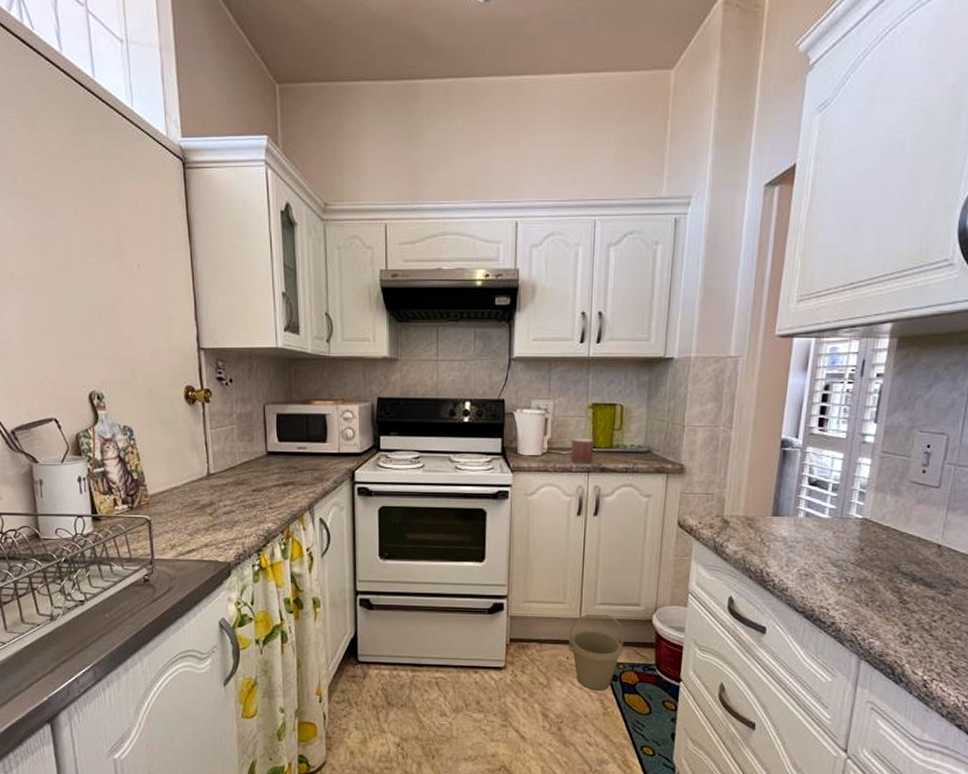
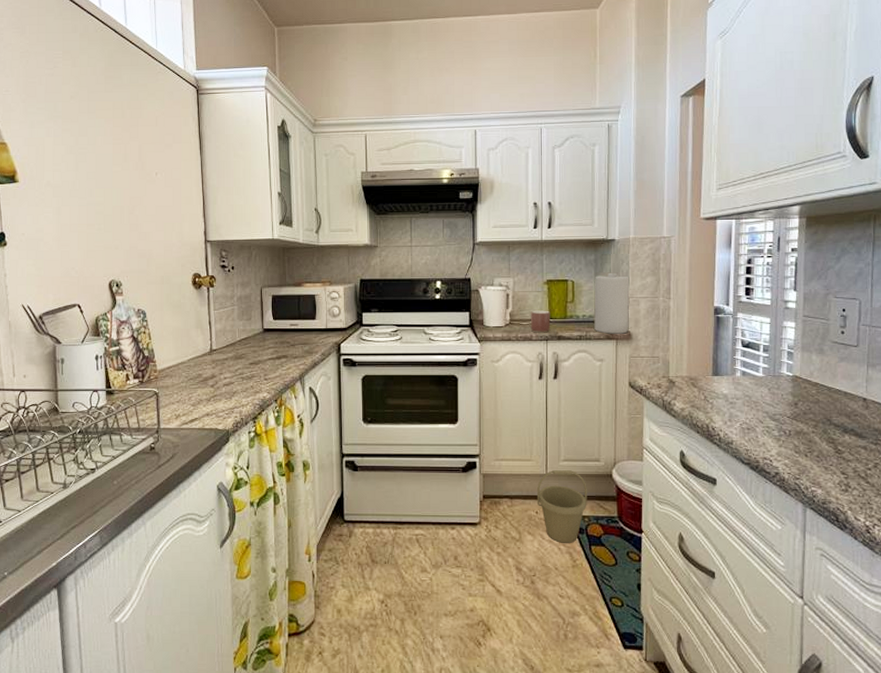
paper towel holder: none [643,398,687,467] -> present [594,273,630,334]

